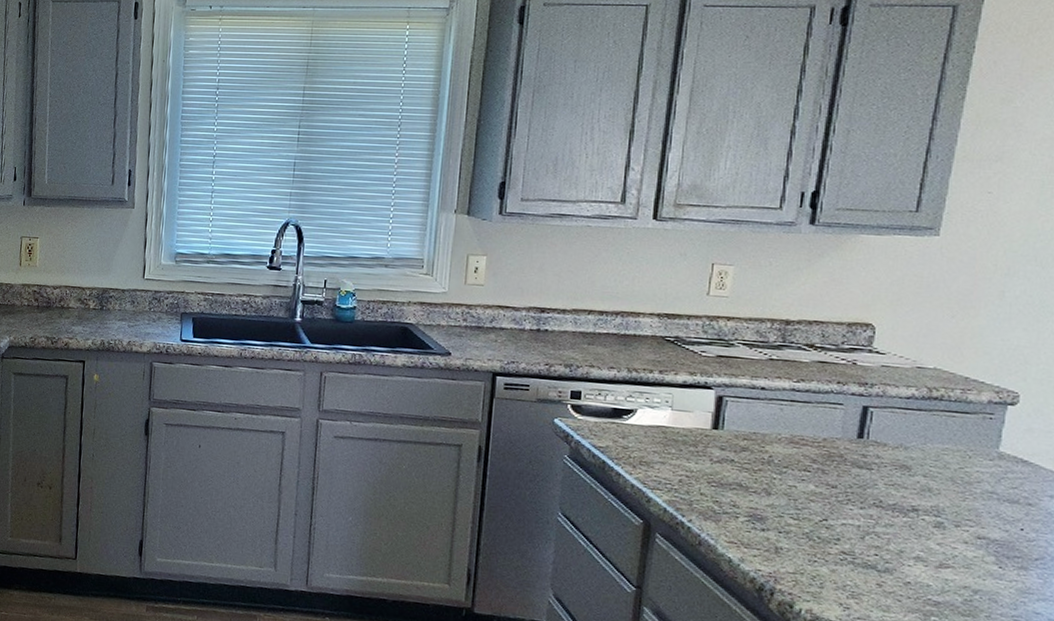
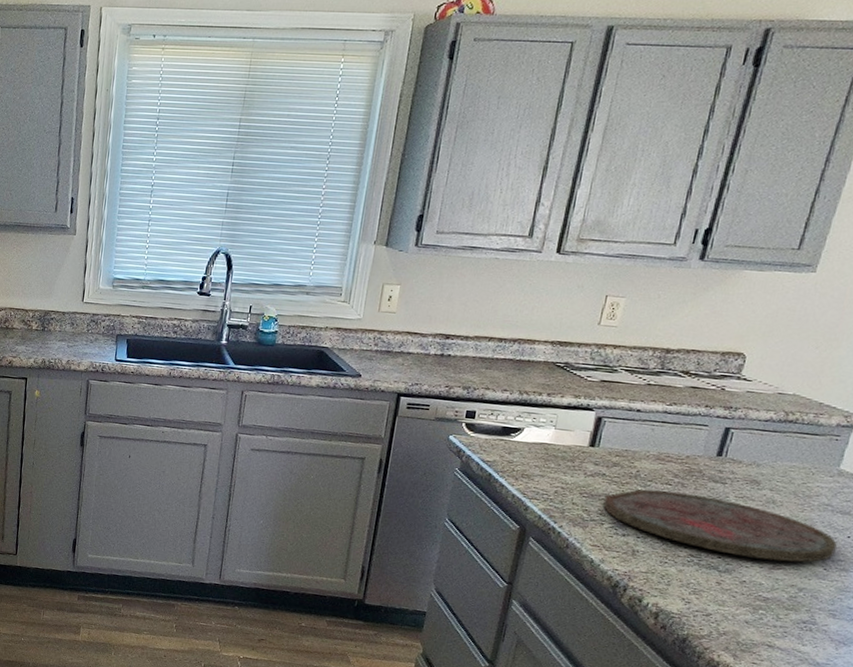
cutting board: none [735,476,1010,560] -> present [603,489,837,563]

